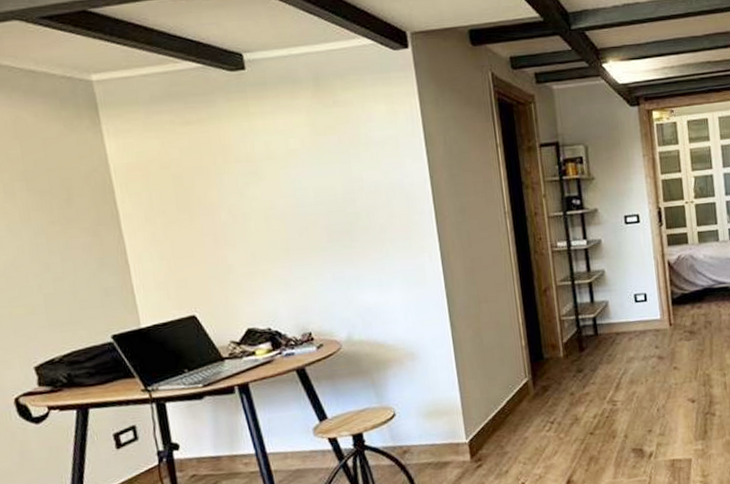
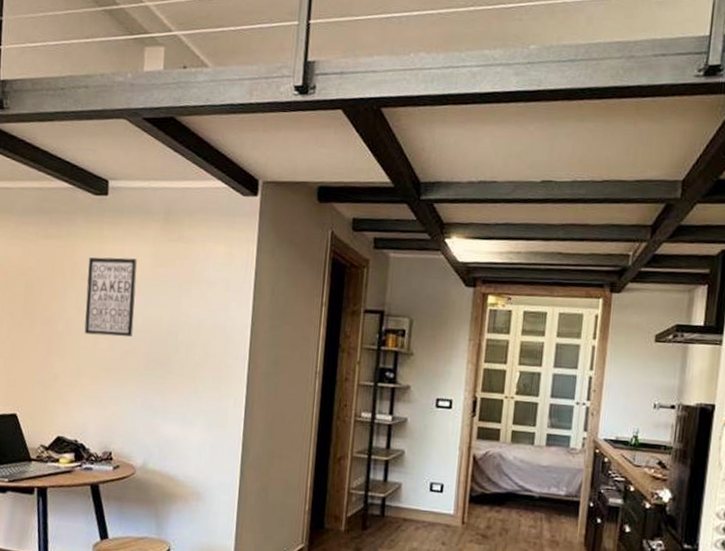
wall art: none [239,131,307,218] -> present [84,257,137,337]

